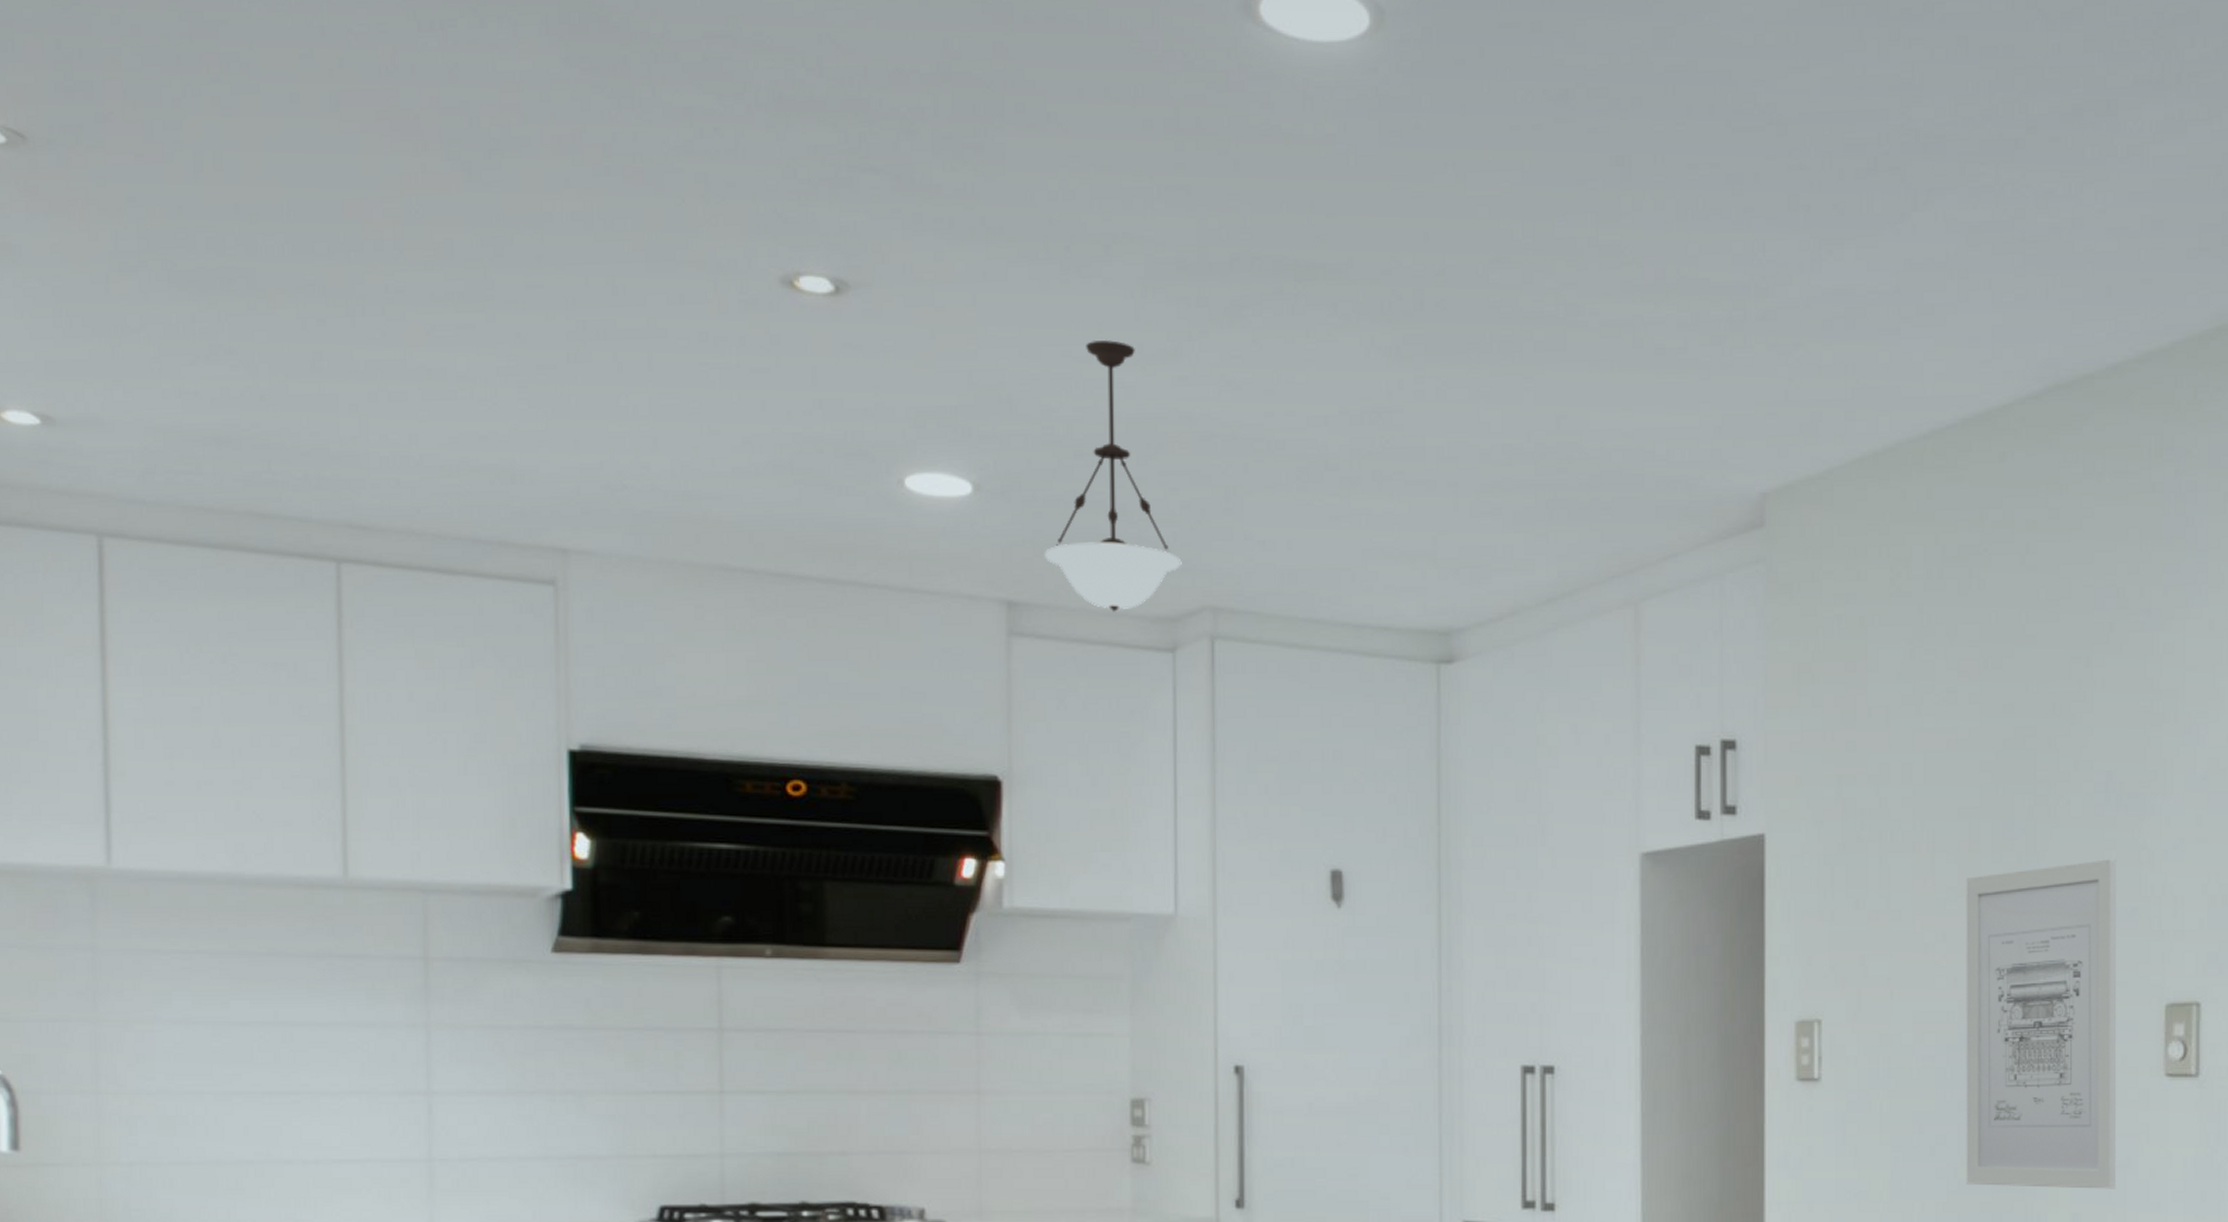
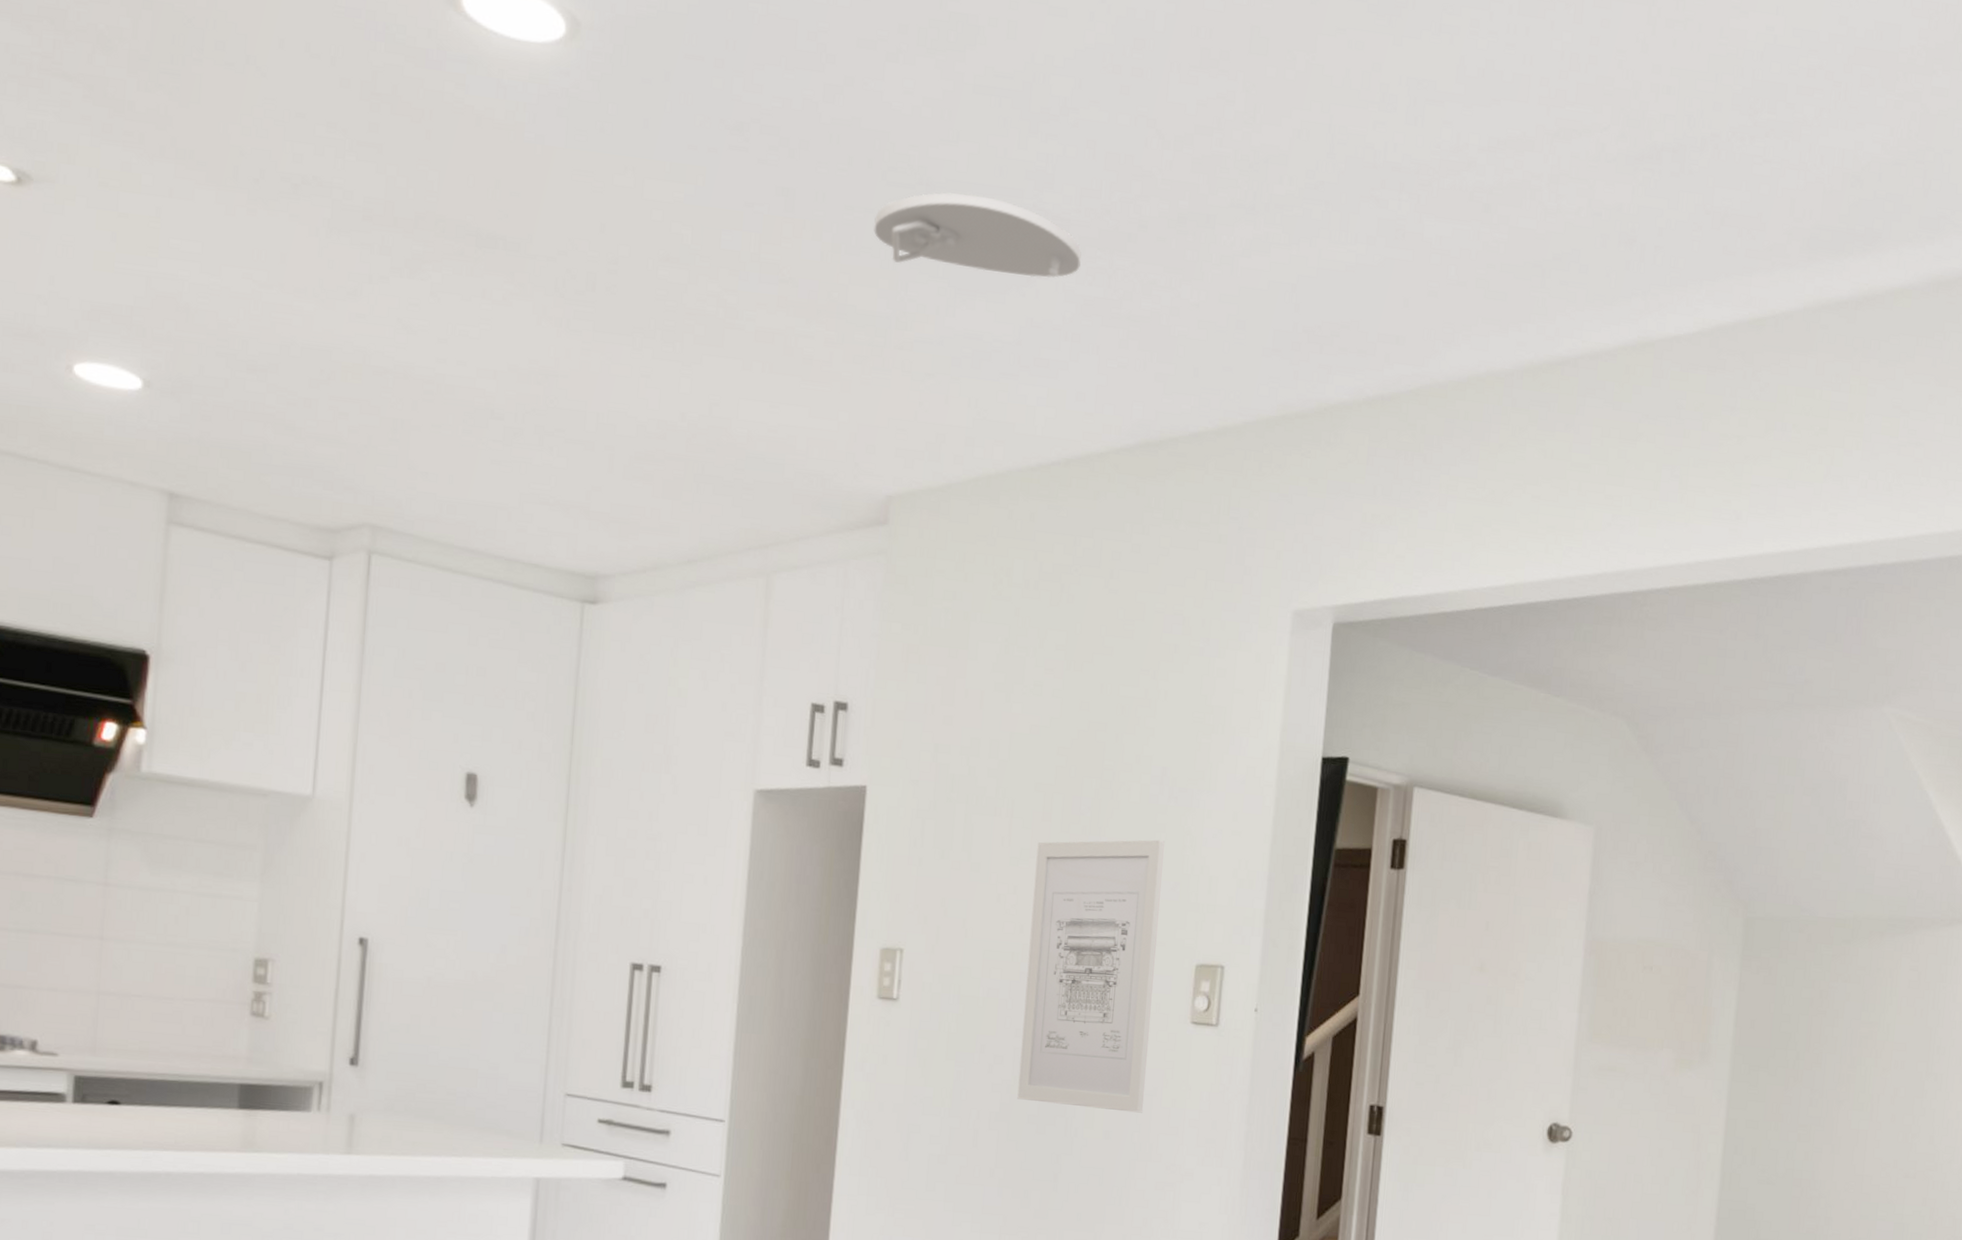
pendant light: present [1045,339,1182,612] -> none [210,268,346,516]
smoke detector: none [1722,125,1962,220] -> present [874,192,1081,278]

